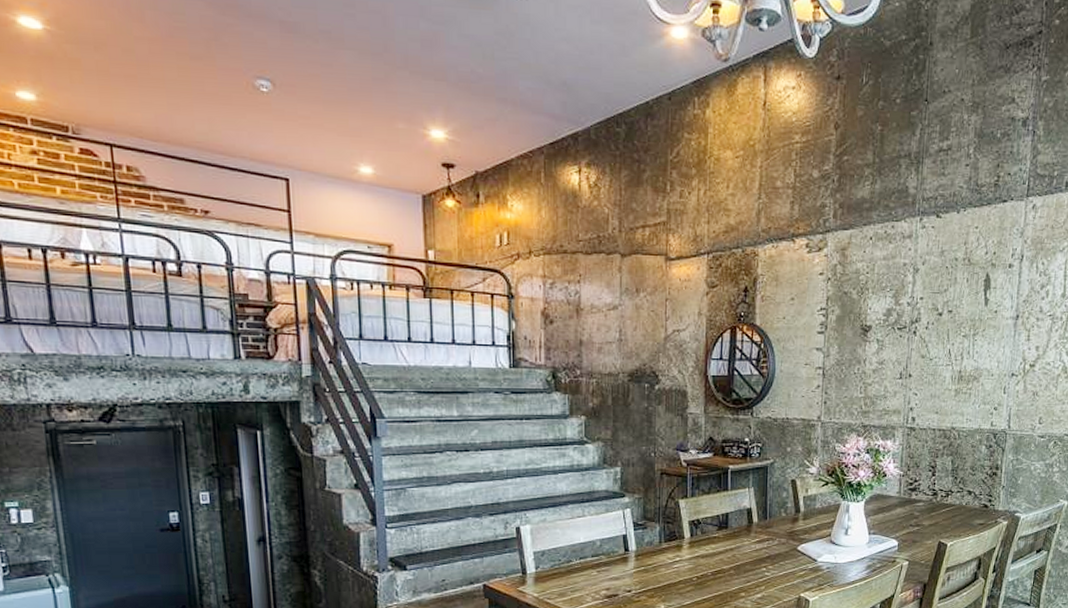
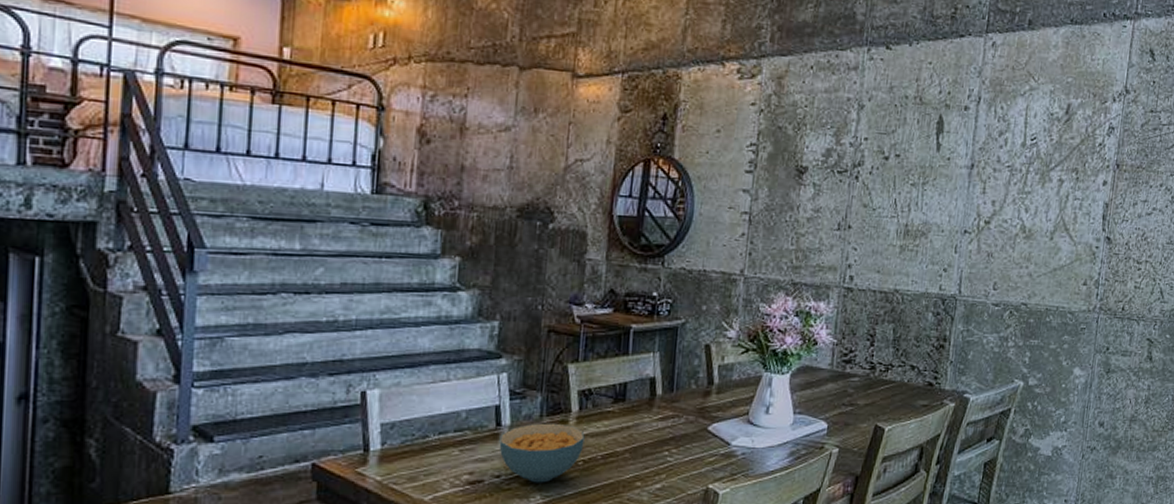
cereal bowl: none [628,547,697,596] -> present [499,423,585,483]

